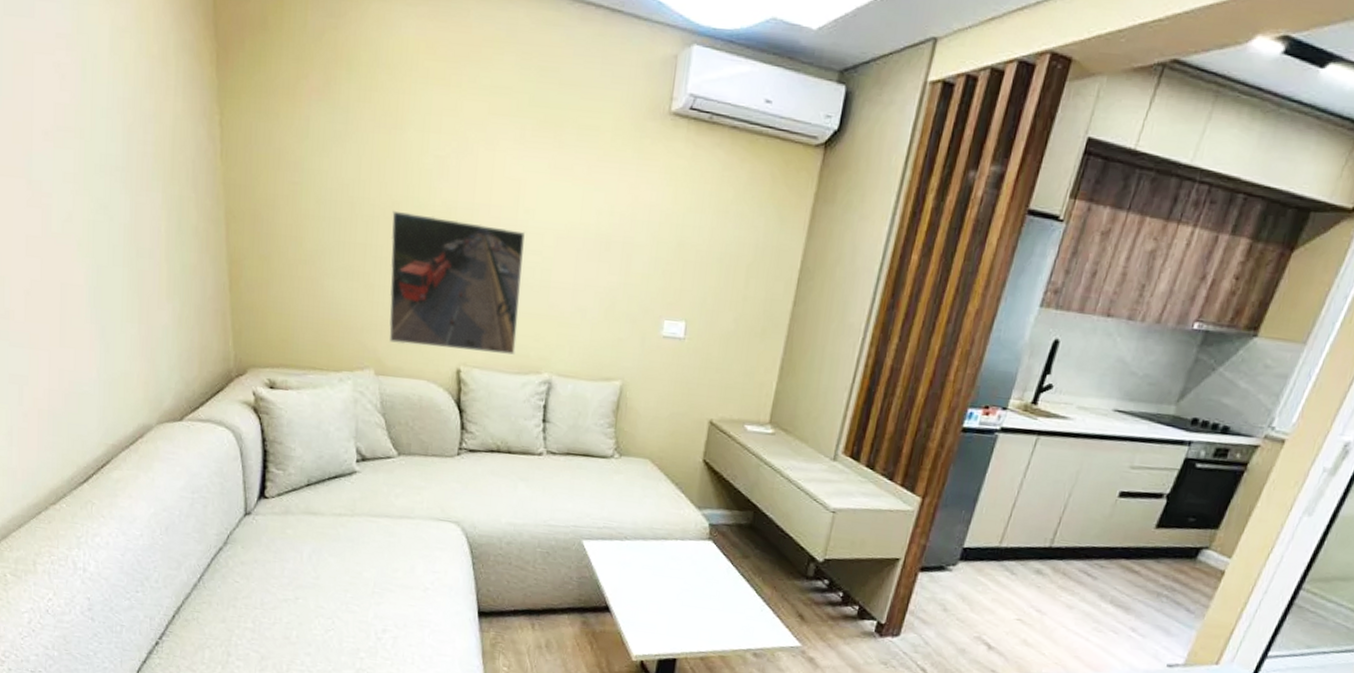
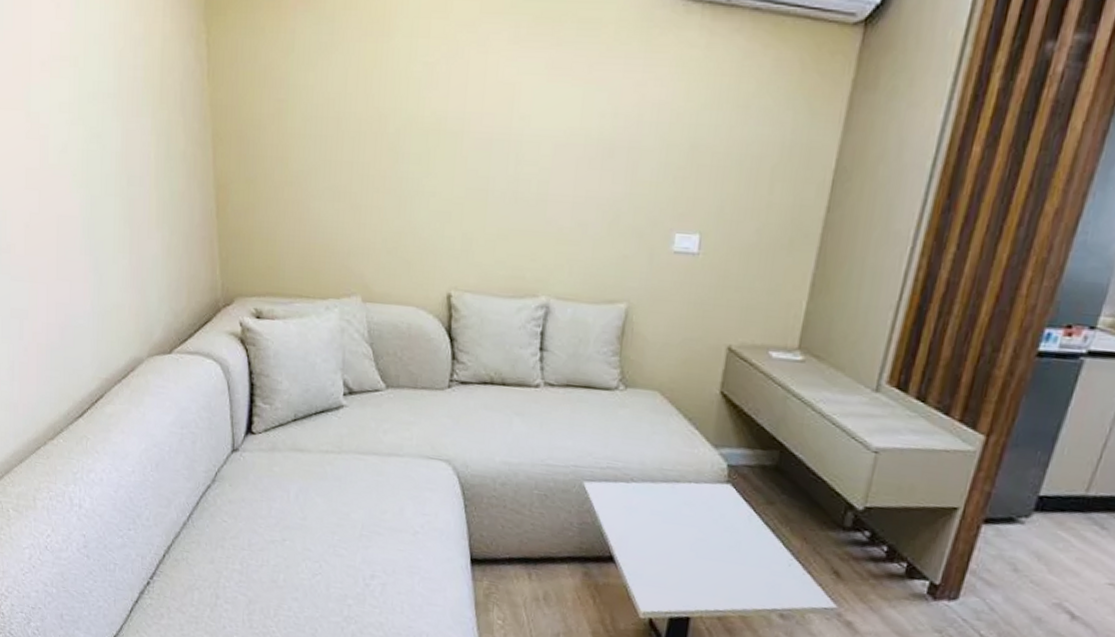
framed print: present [389,210,525,355] -> none [376,124,520,277]

